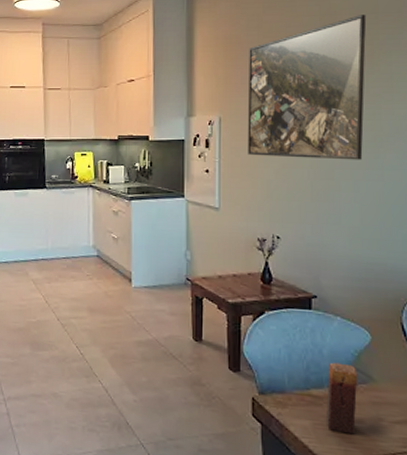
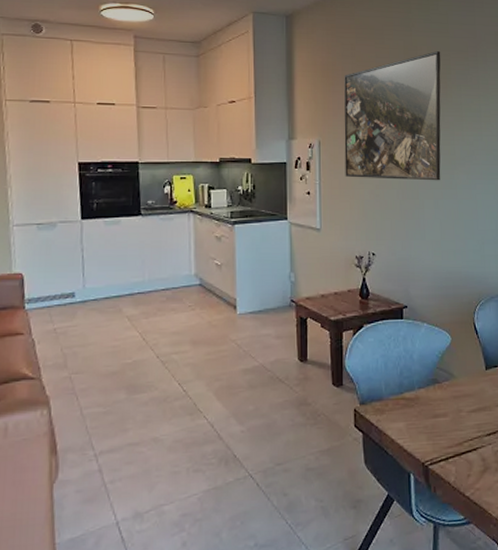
candle: present [326,362,358,435] -> none [417,365,442,429]

